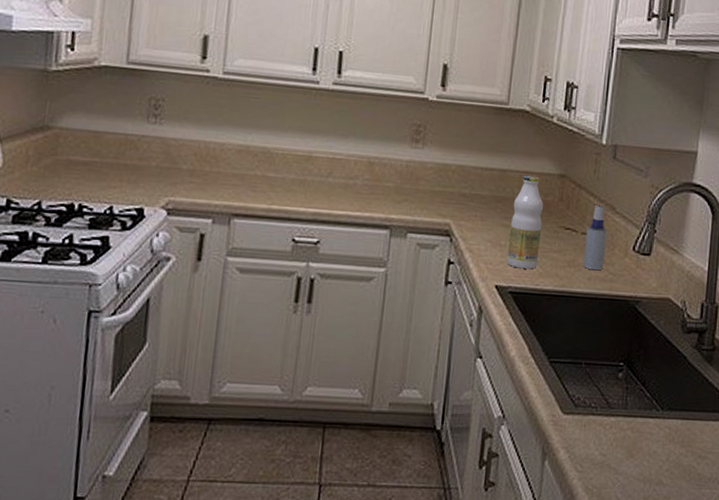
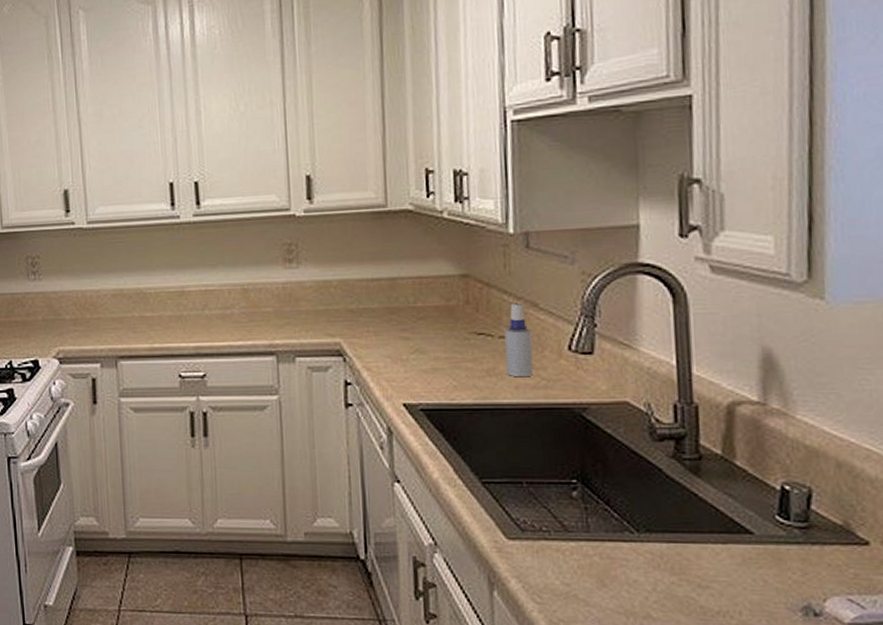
bottle: present [506,175,543,269] -> none [409,280,450,383]

